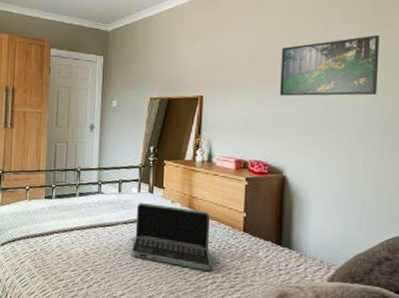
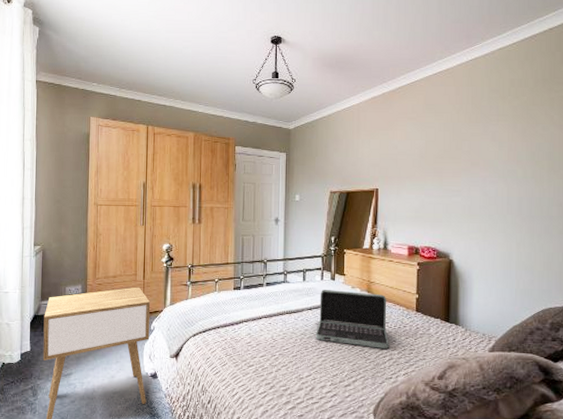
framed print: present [279,34,380,97] -> none [445,131,530,188]

